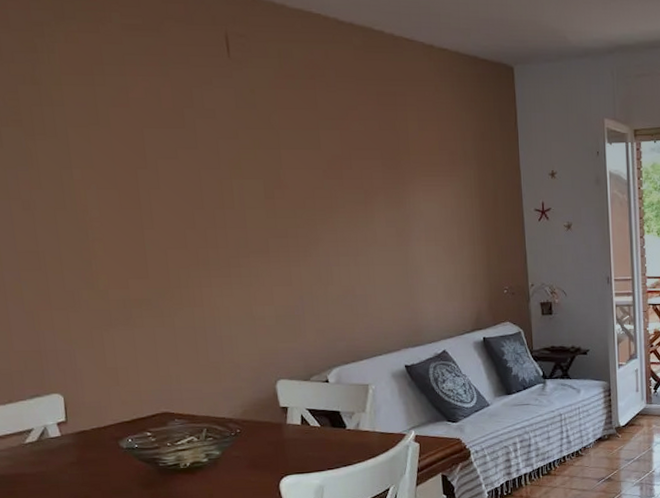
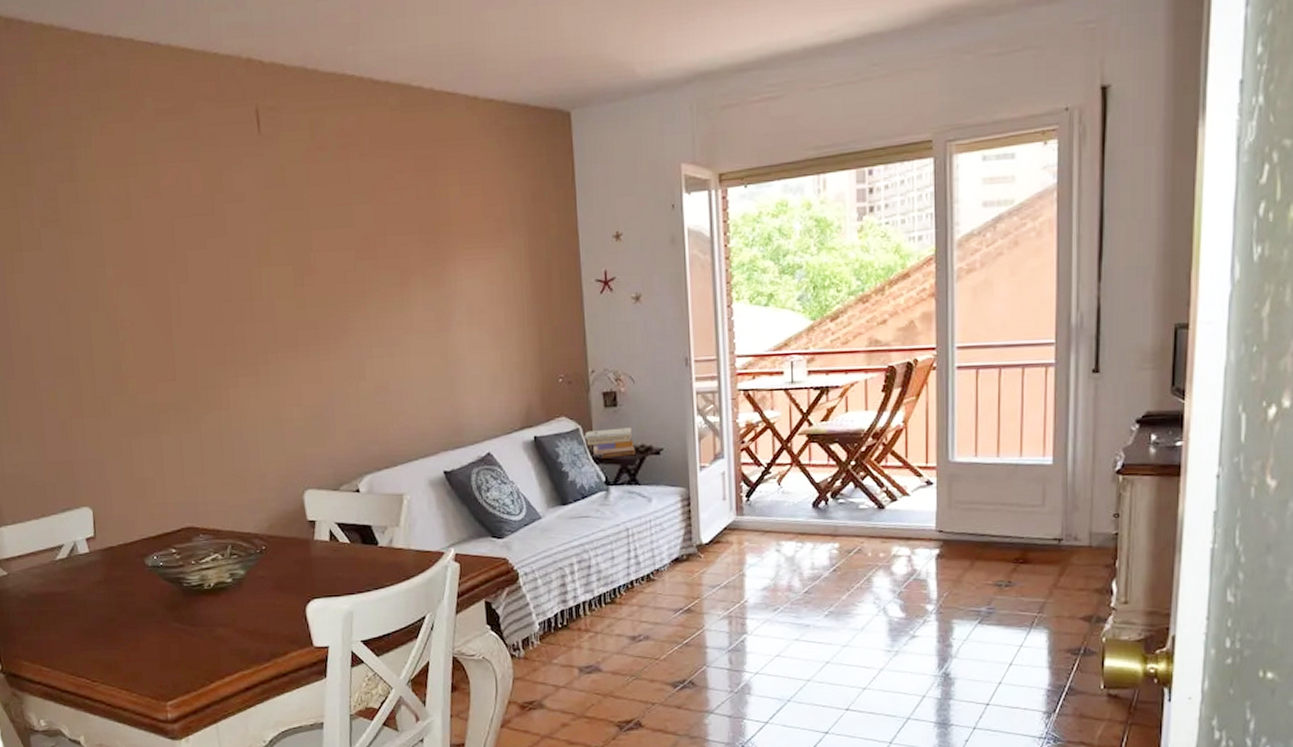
books: none [525,332,568,357] -> present [584,427,636,459]

